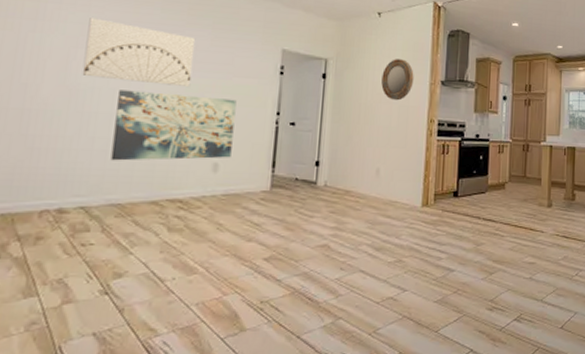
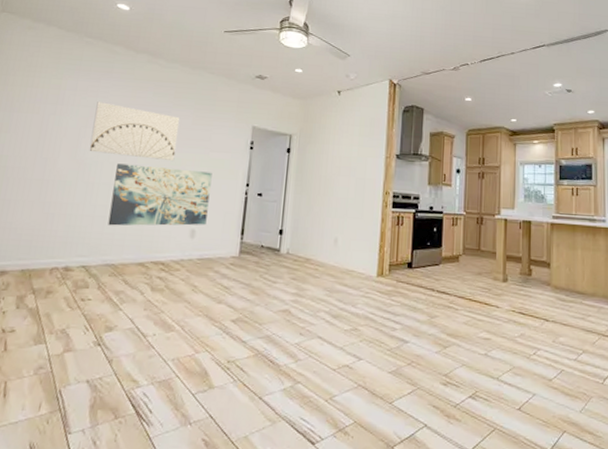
home mirror: present [381,59,414,101] -> none [340,134,371,174]

